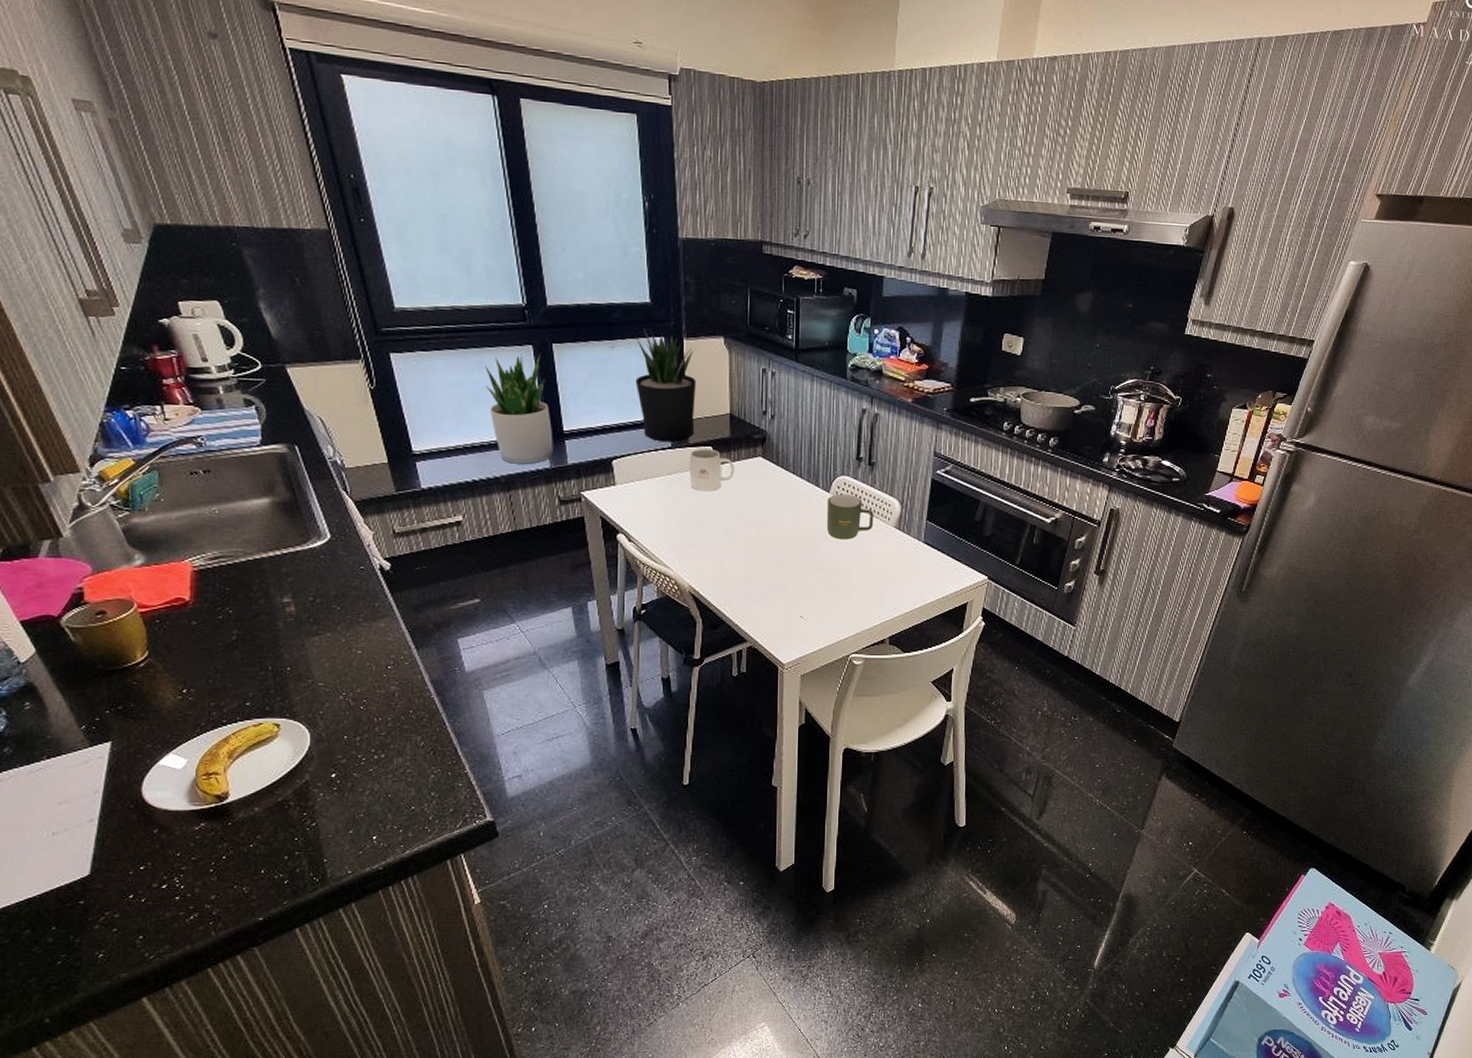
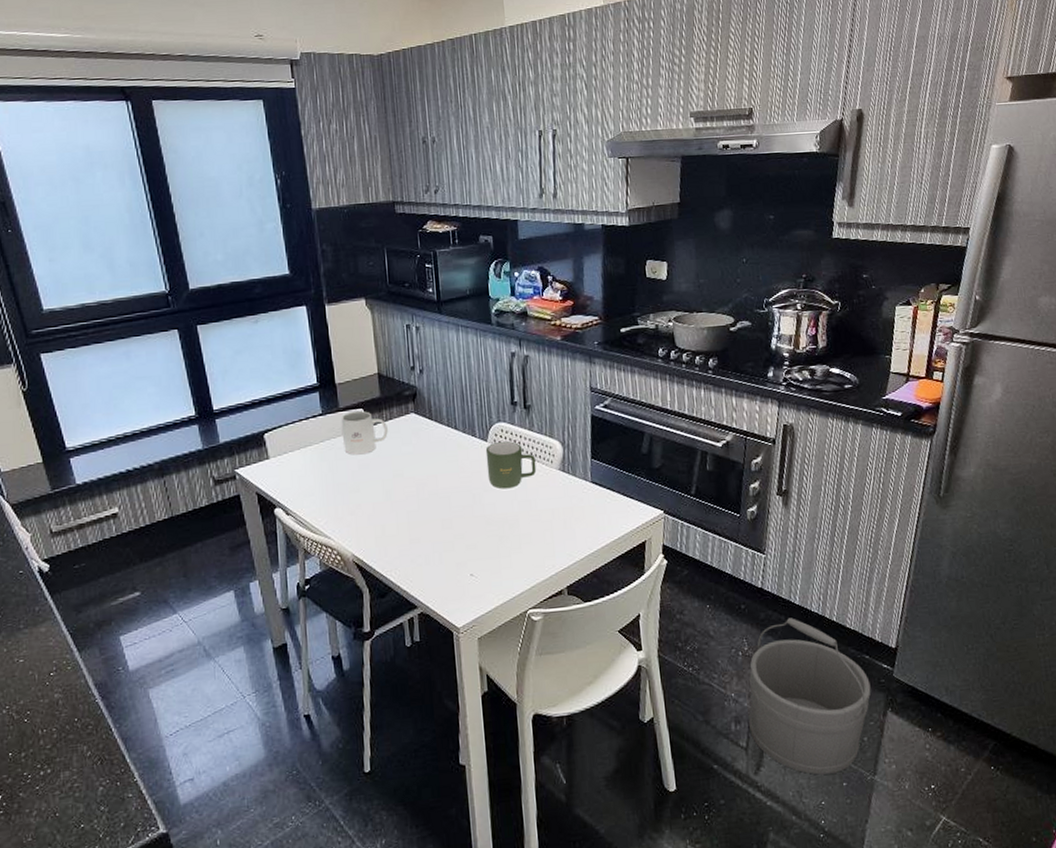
planter: present [485,354,553,464] -> none [133,337,205,449]
planter: present [635,328,696,441] -> none [278,300,343,409]
bucket: none [1038,686,1151,825] -> present [748,618,871,775]

